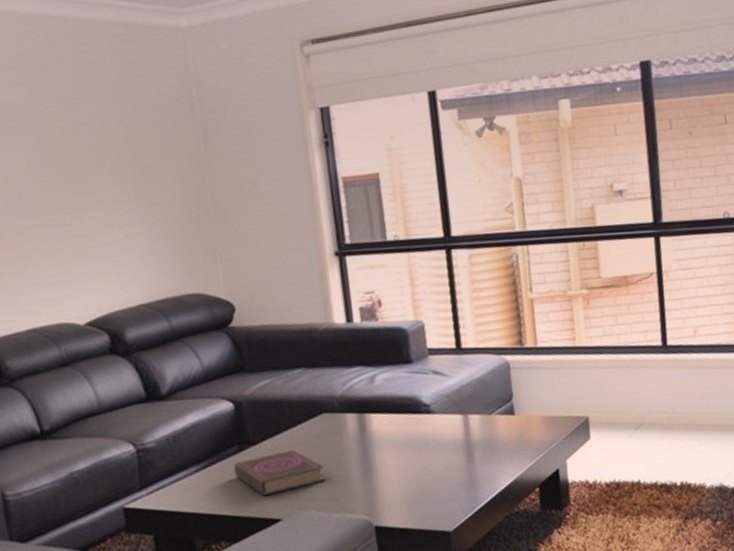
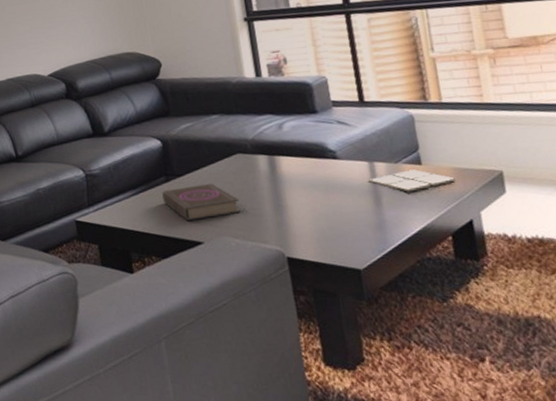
drink coaster: none [462,420,545,445] -> present [369,169,455,192]

